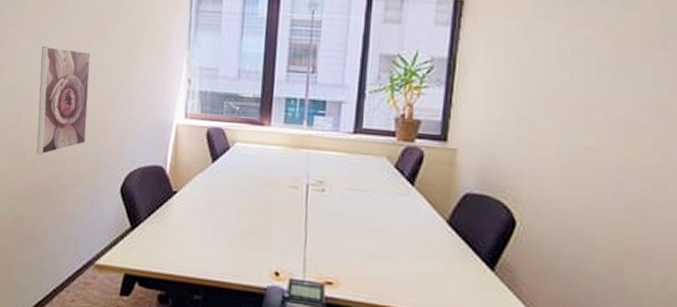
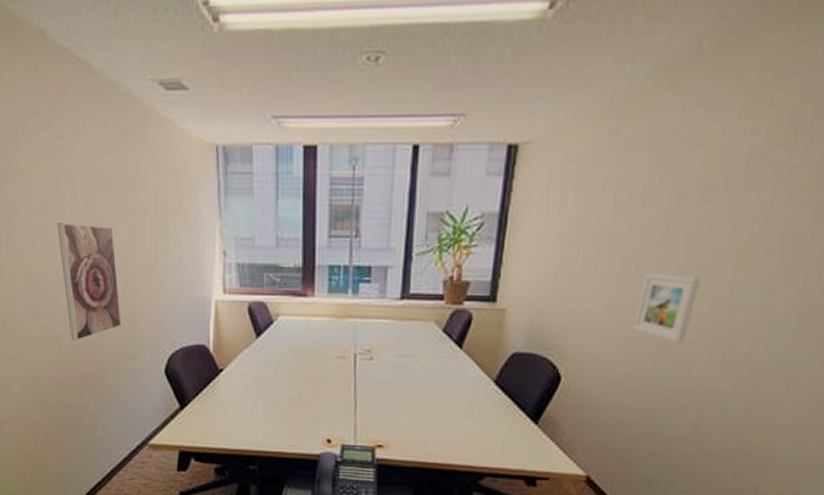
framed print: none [586,122,651,195] -> present [632,273,702,343]

